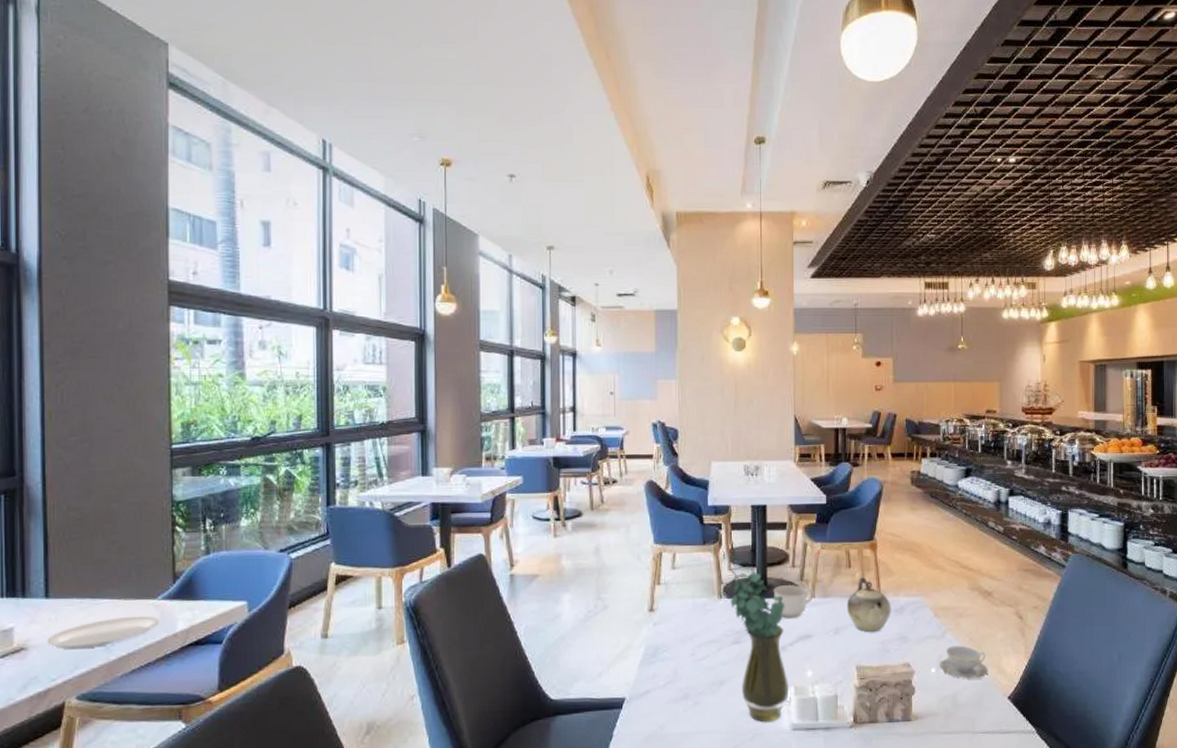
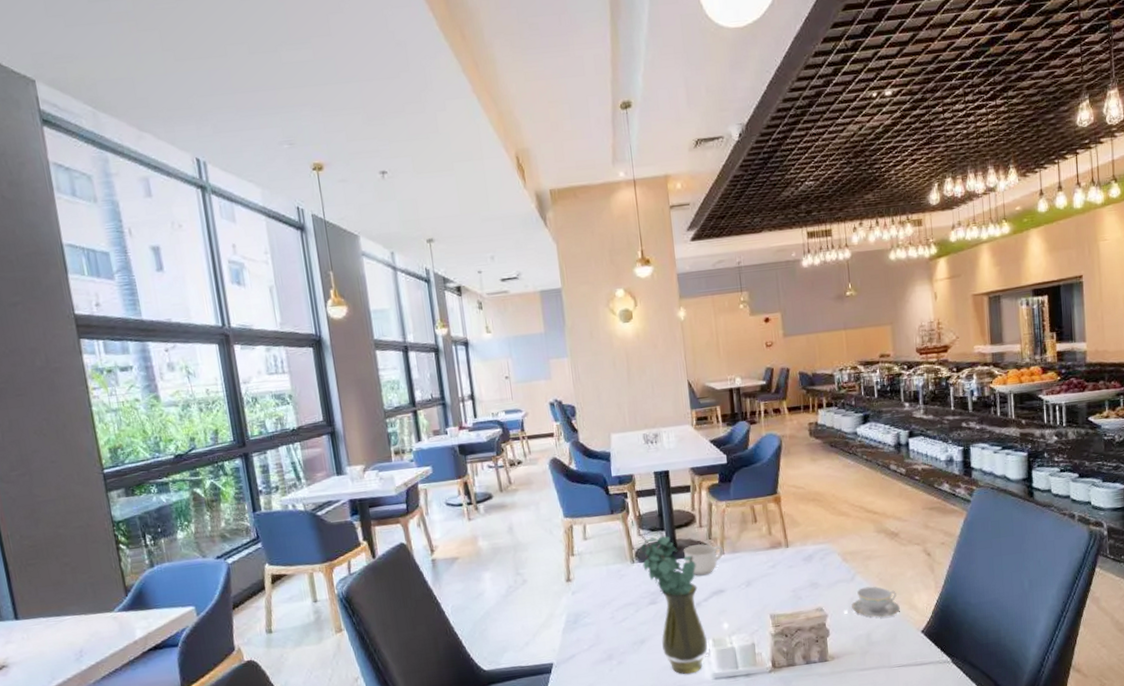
plate: present [47,616,160,650] -> none [24,627,120,664]
teapot: present [846,577,891,632] -> none [755,530,800,582]

